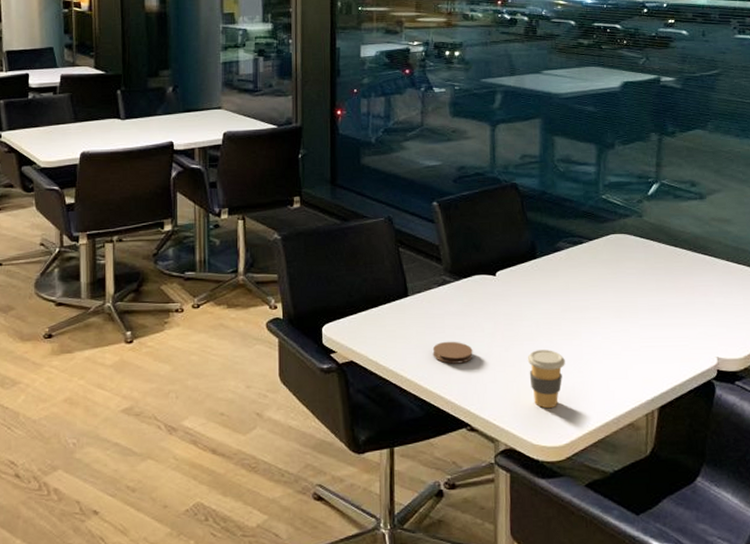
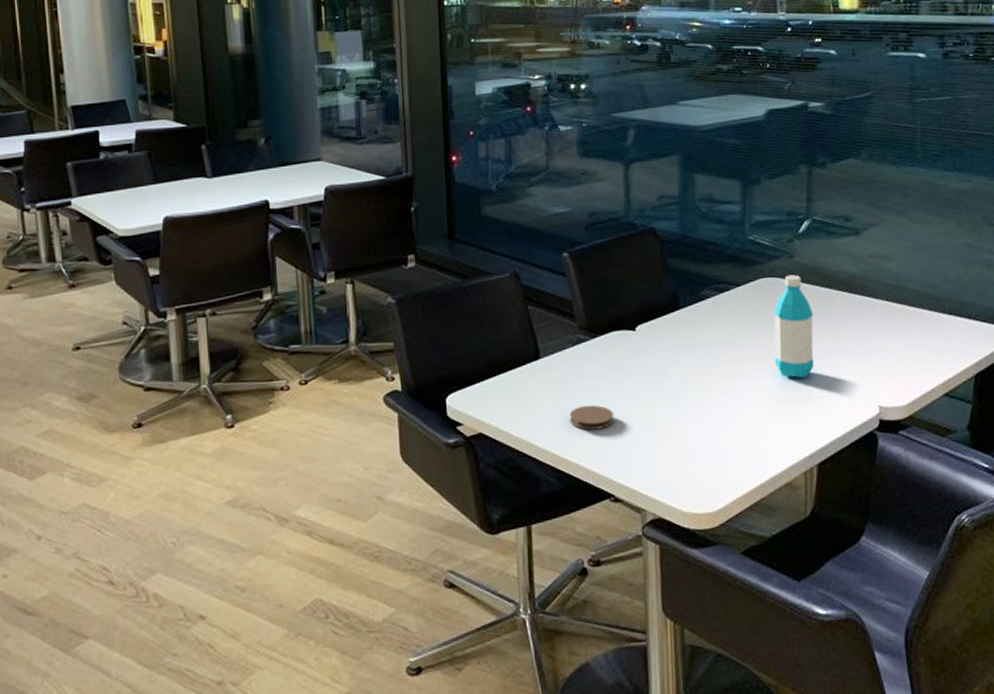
coffee cup: present [527,350,565,409] -> none [673,408,715,473]
water bottle: none [621,232,660,328] -> present [774,274,814,379]

